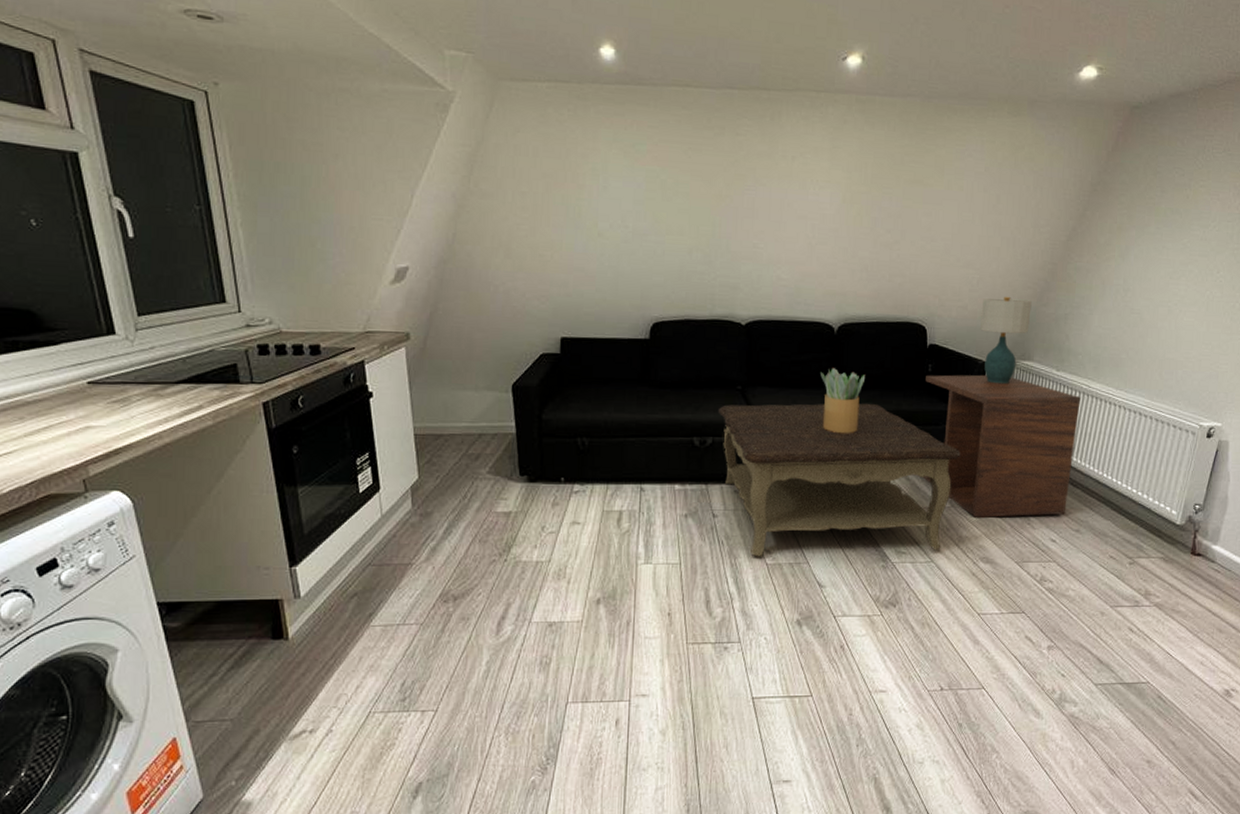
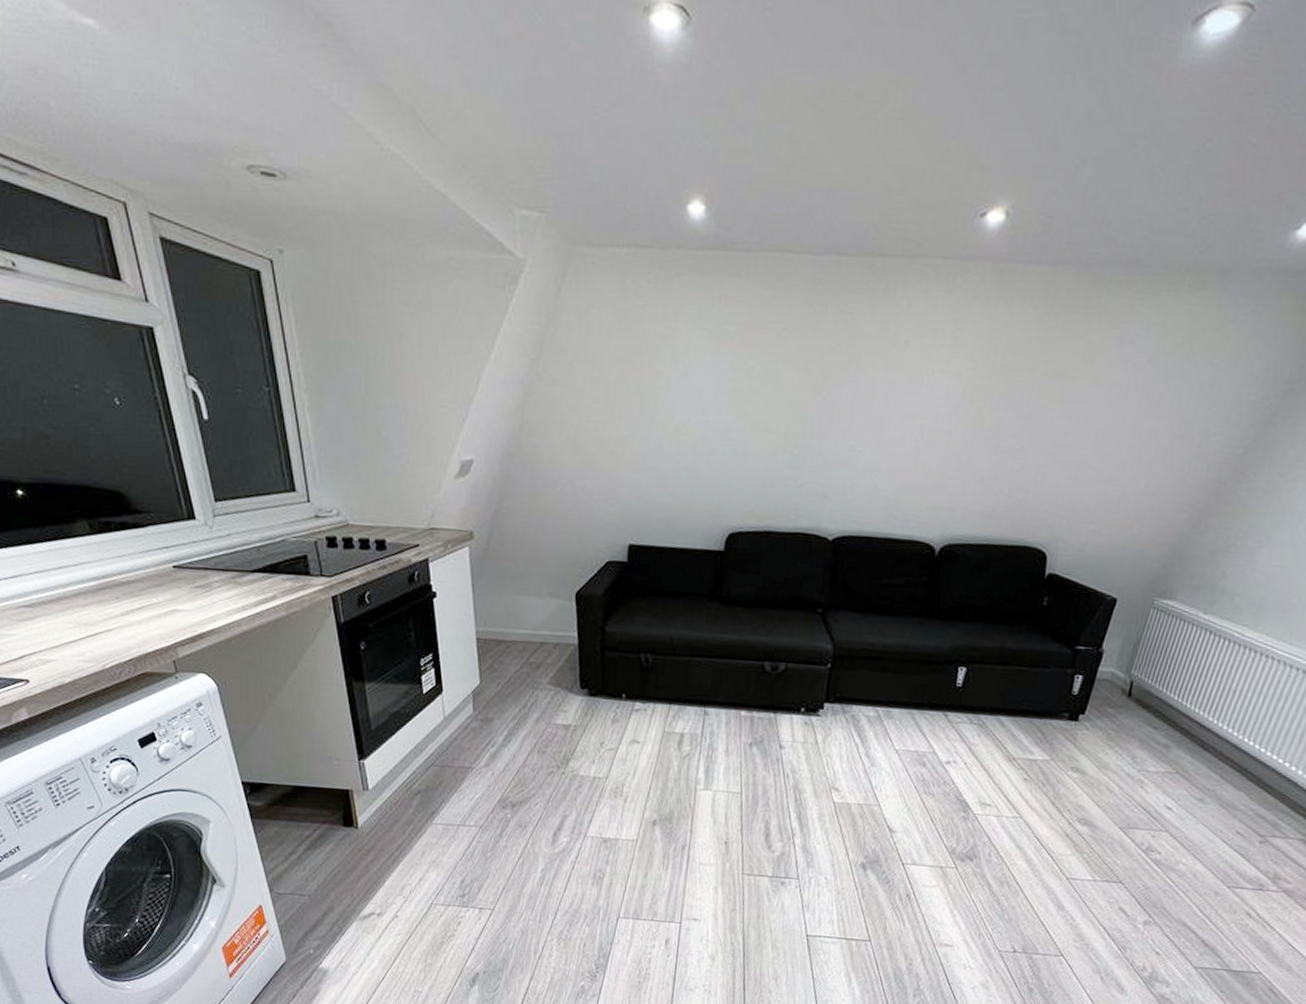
coffee table: present [717,403,961,557] -> none [793,628,1070,806]
potted plant: present [820,368,866,433] -> none [911,595,967,670]
side table: present [923,374,1081,517] -> none [1022,609,1230,781]
table lamp: present [980,296,1032,385] -> none [1112,520,1185,626]

